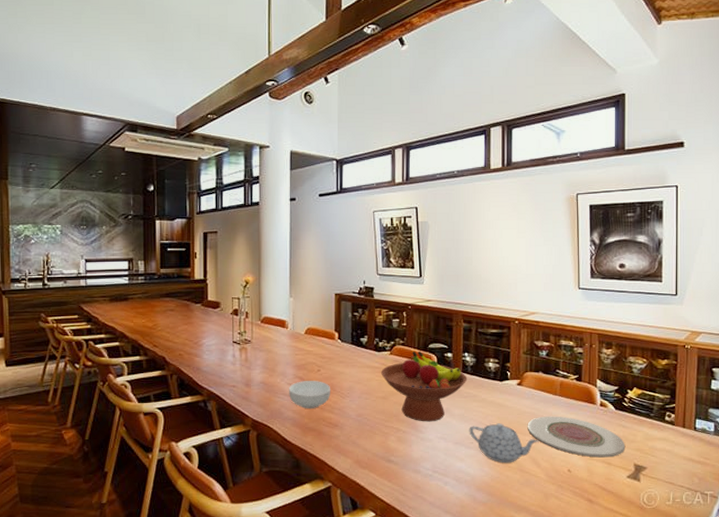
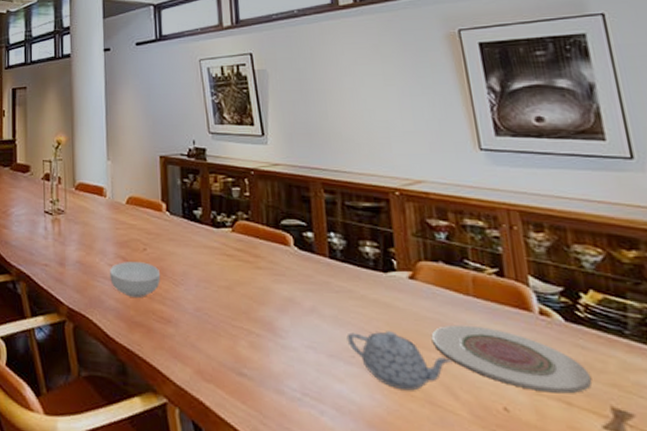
fruit bowl: present [381,350,468,422] -> none [222,228,338,324]

